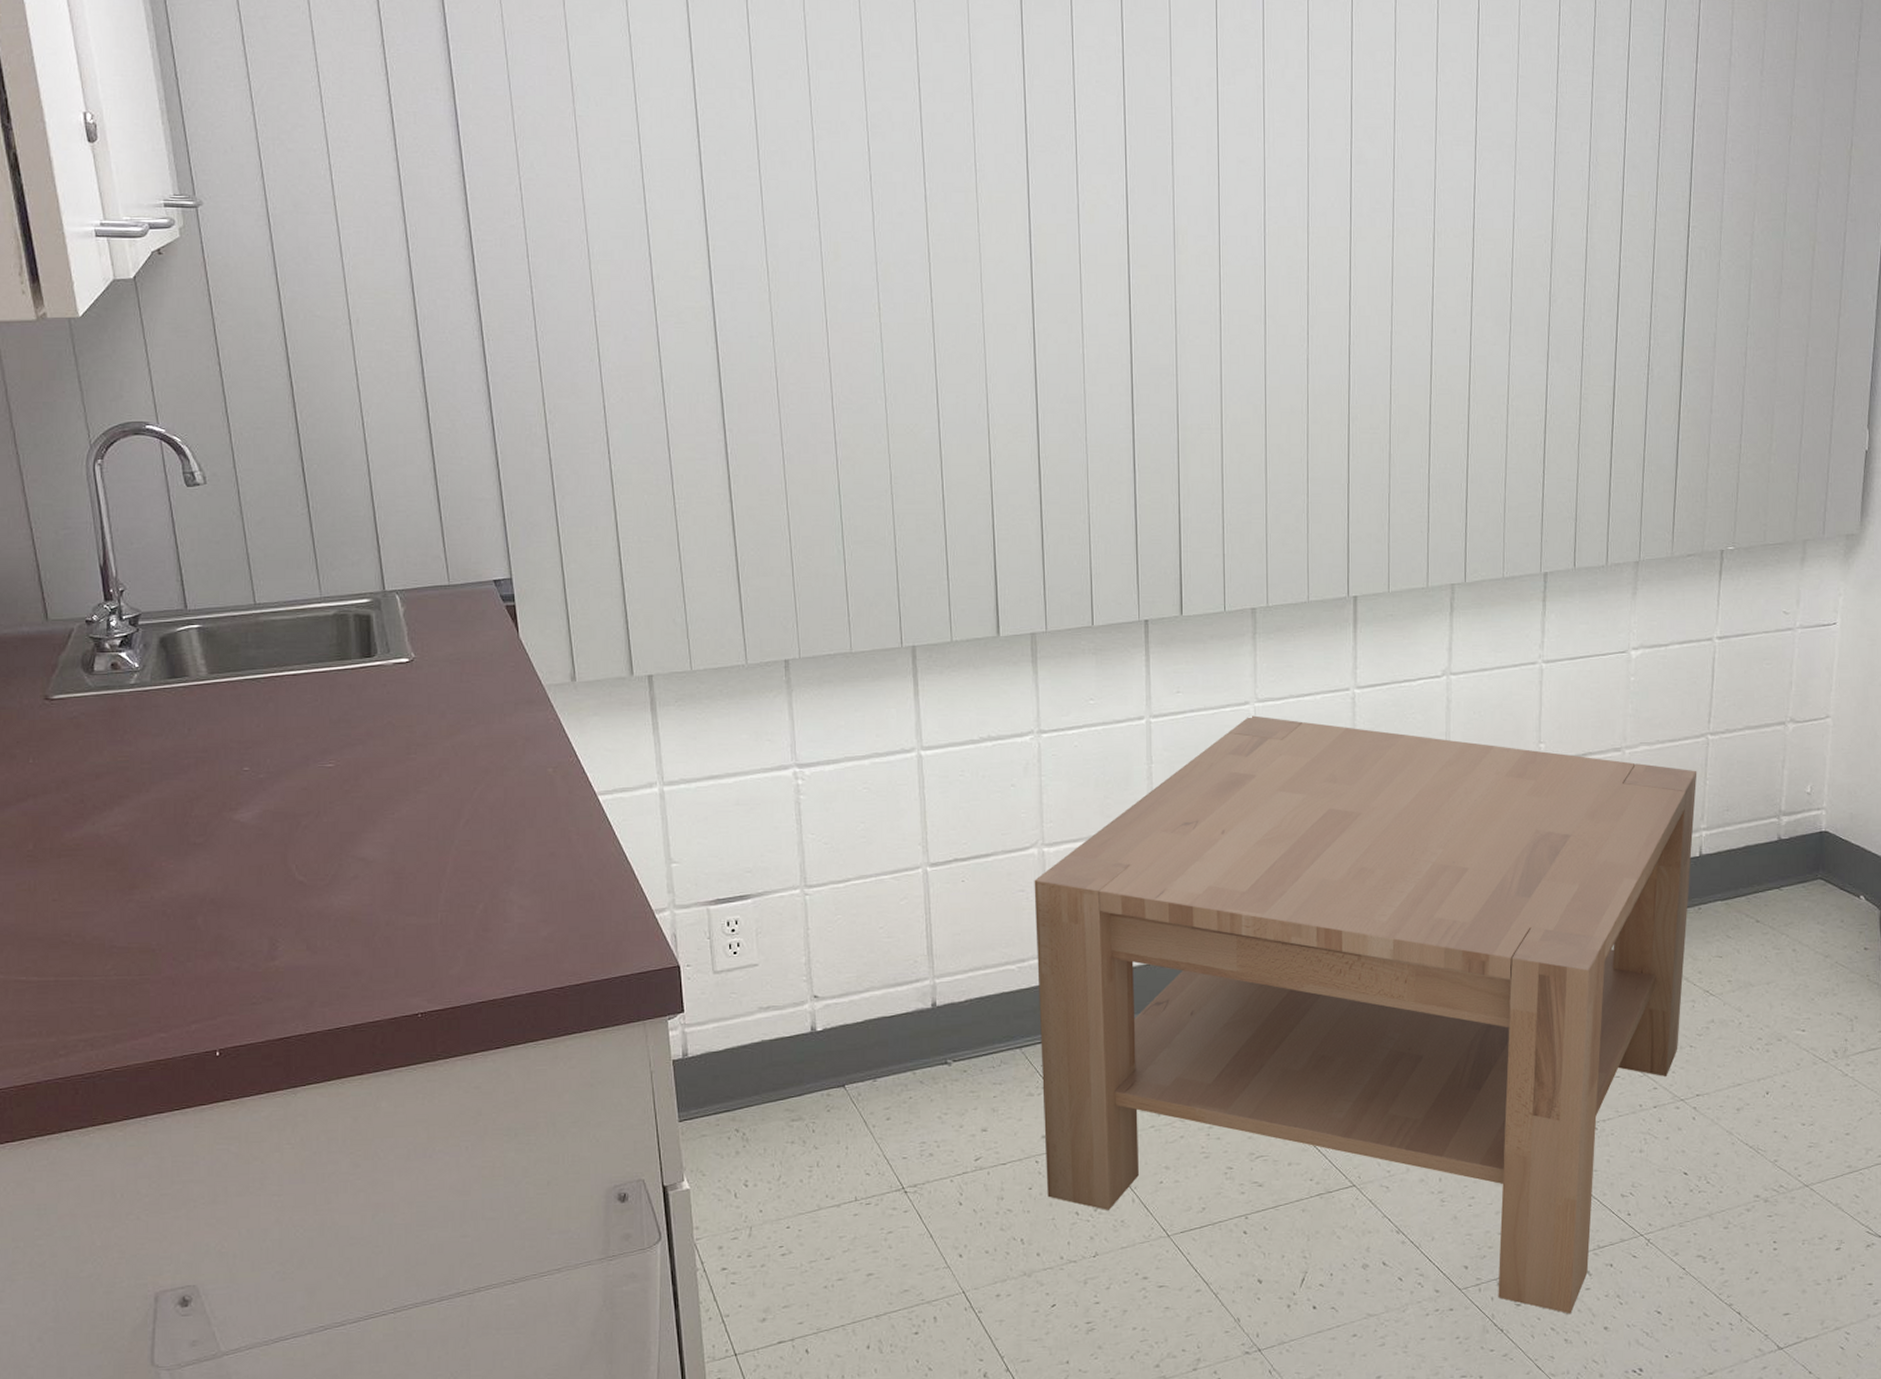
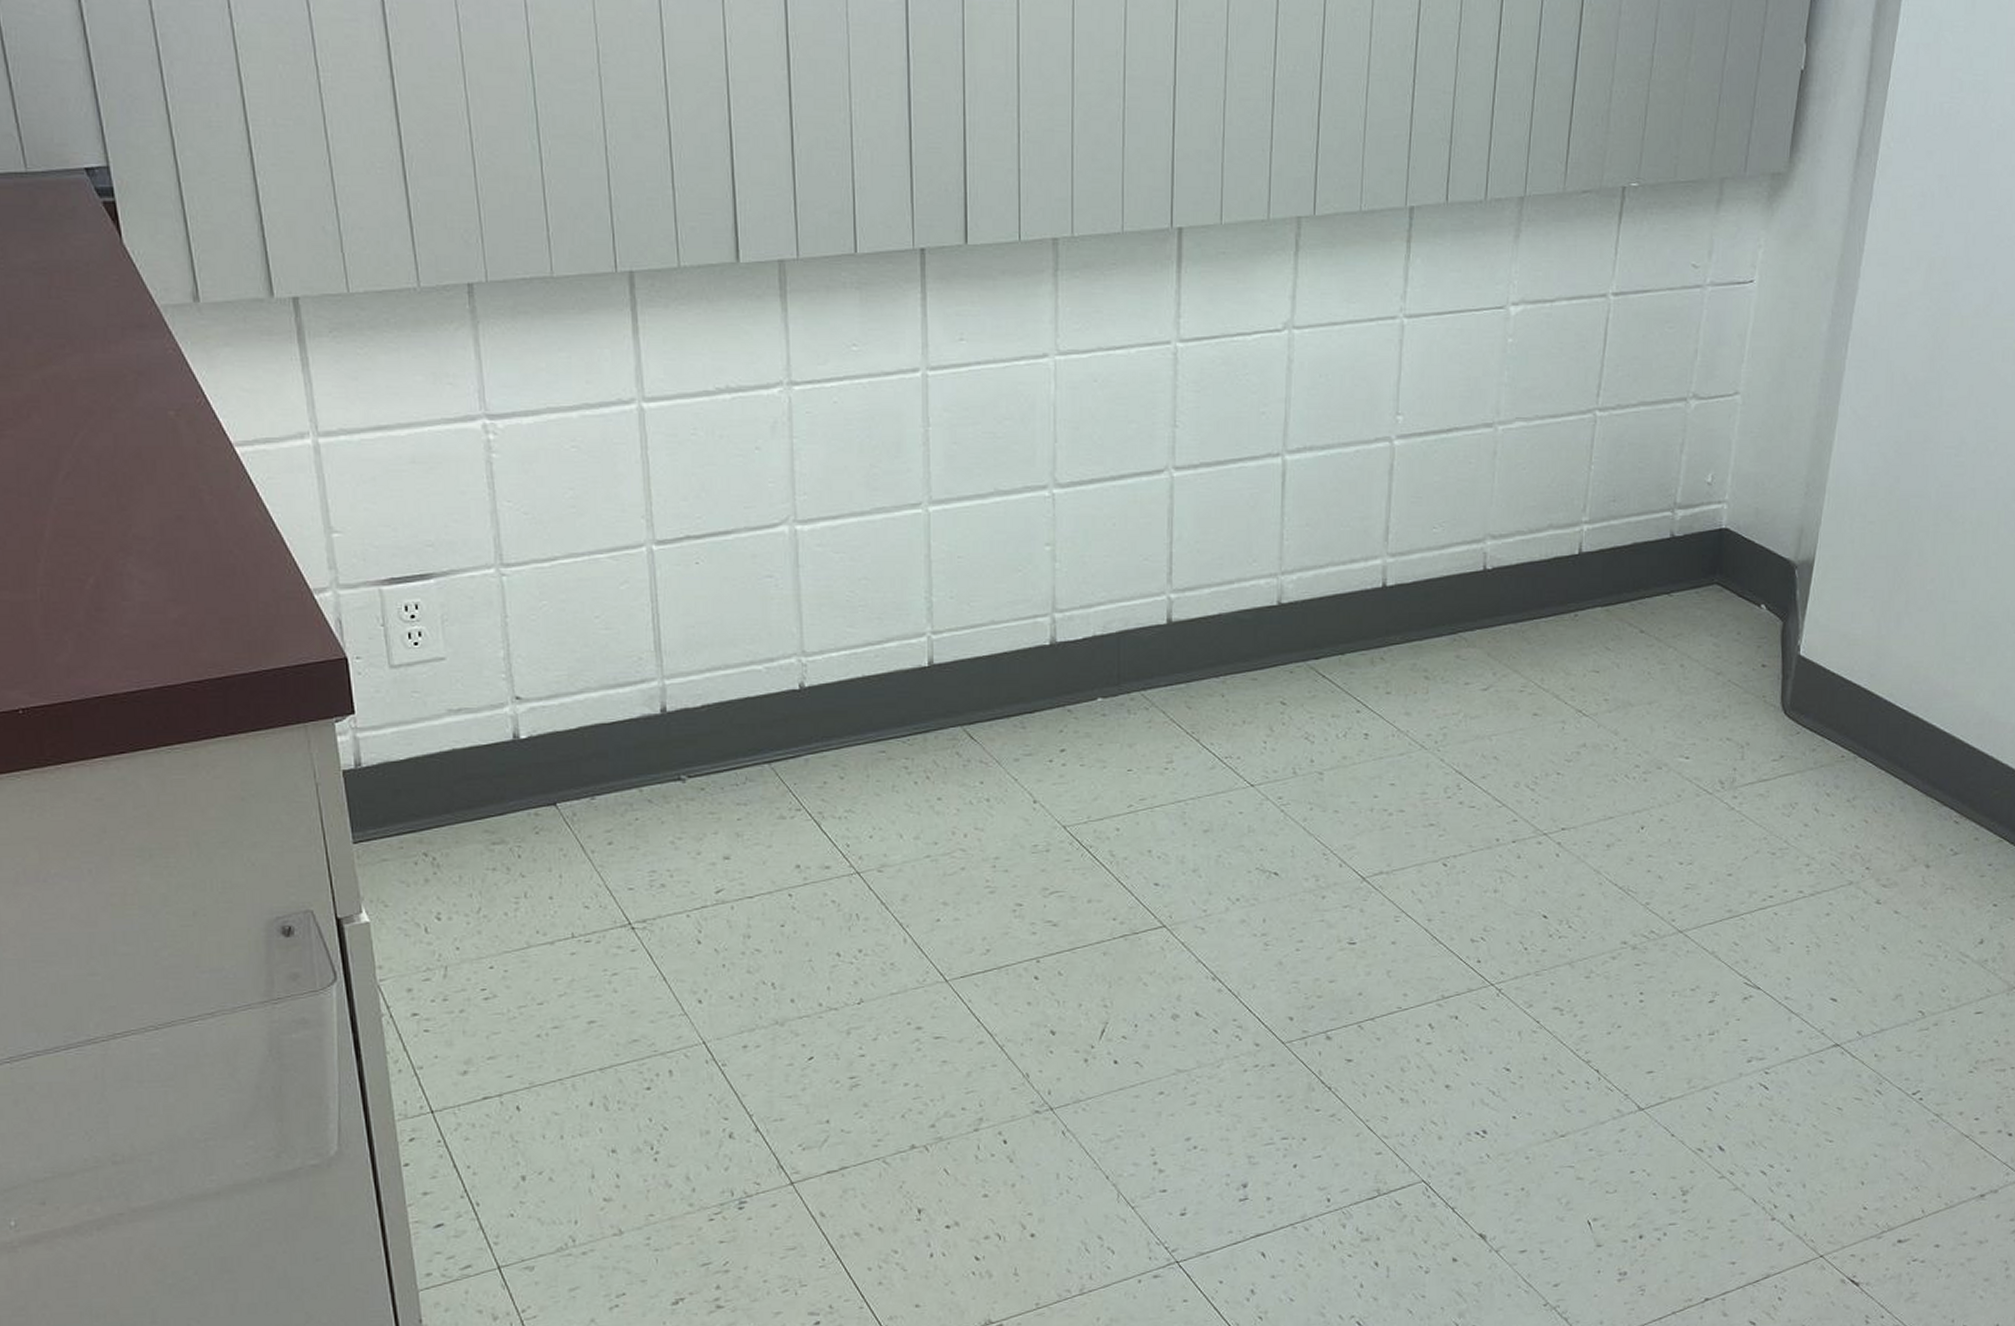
table: present [1034,715,1697,1314] -> none [784,371,1581,1071]

